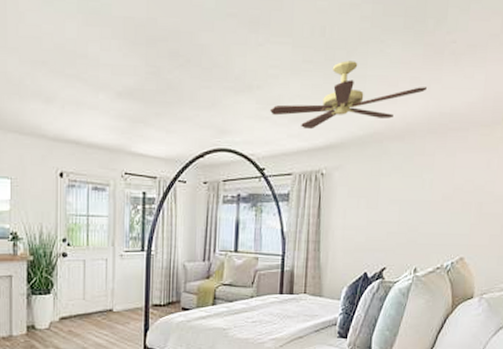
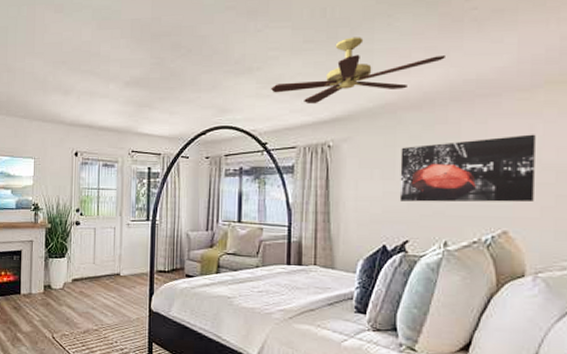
wall art: none [380,168,491,231] -> present [399,134,536,203]

